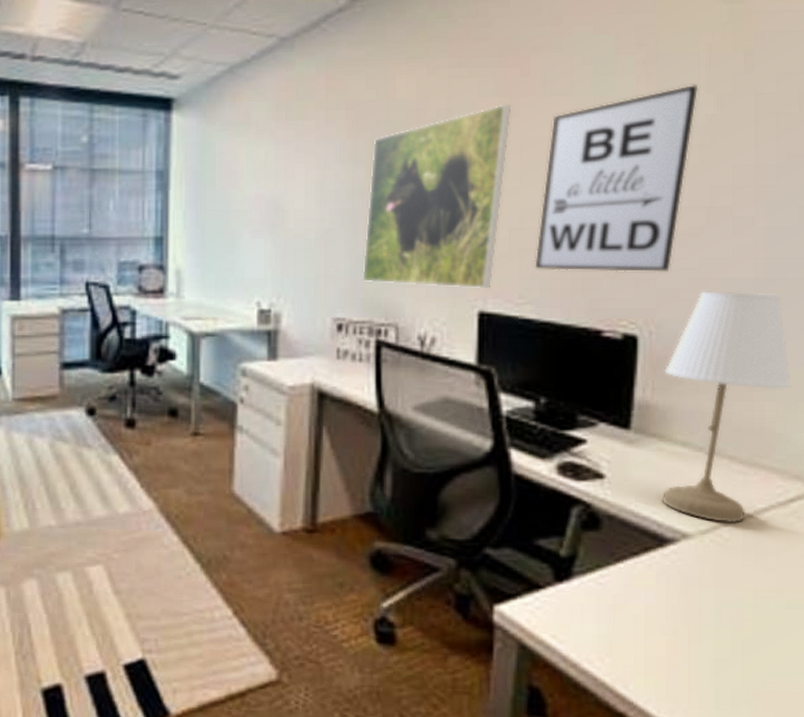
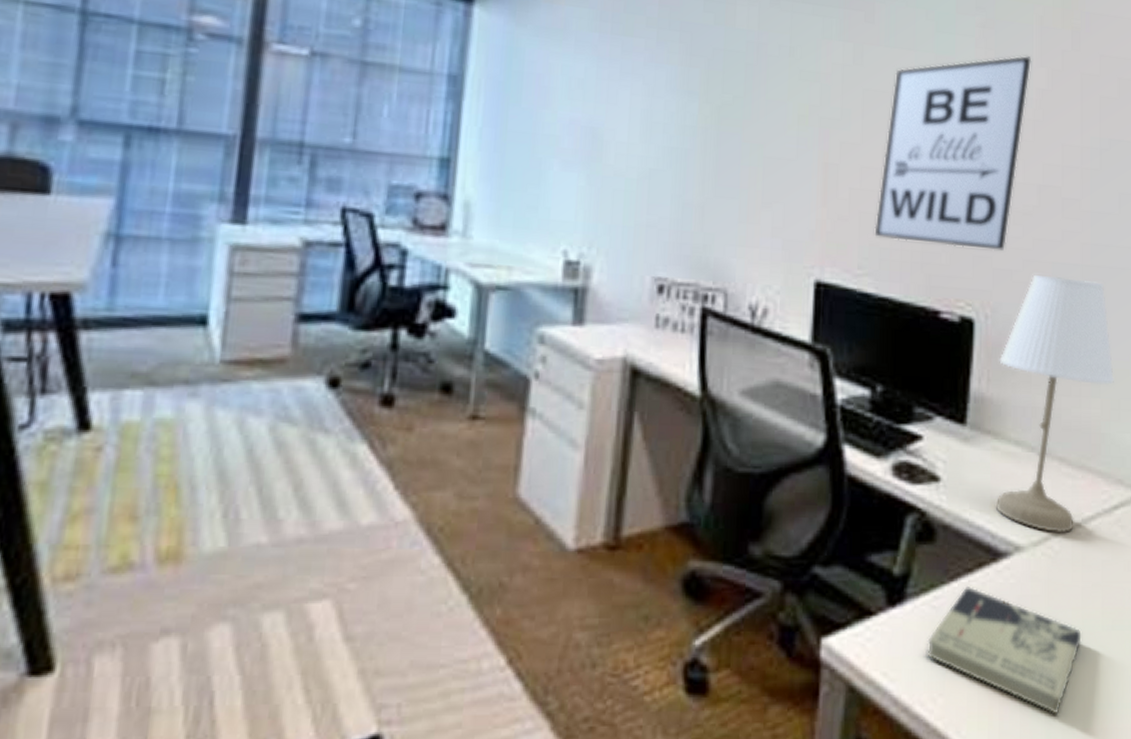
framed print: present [362,104,512,289] -> none [689,49,855,255]
book: none [593,567,753,678] -> present [925,586,1082,715]

